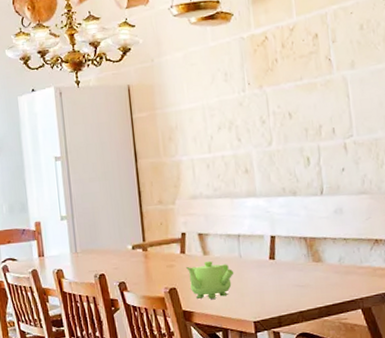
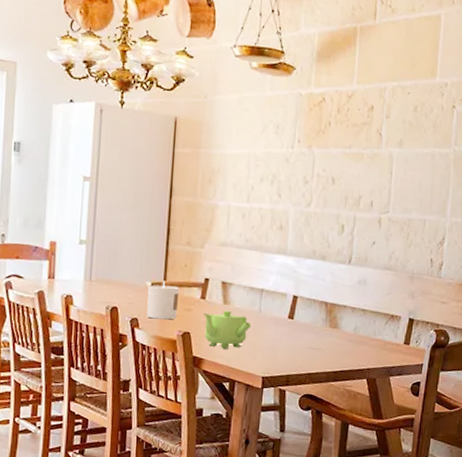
candle: none [129,241,161,280] -> present [147,280,180,320]

